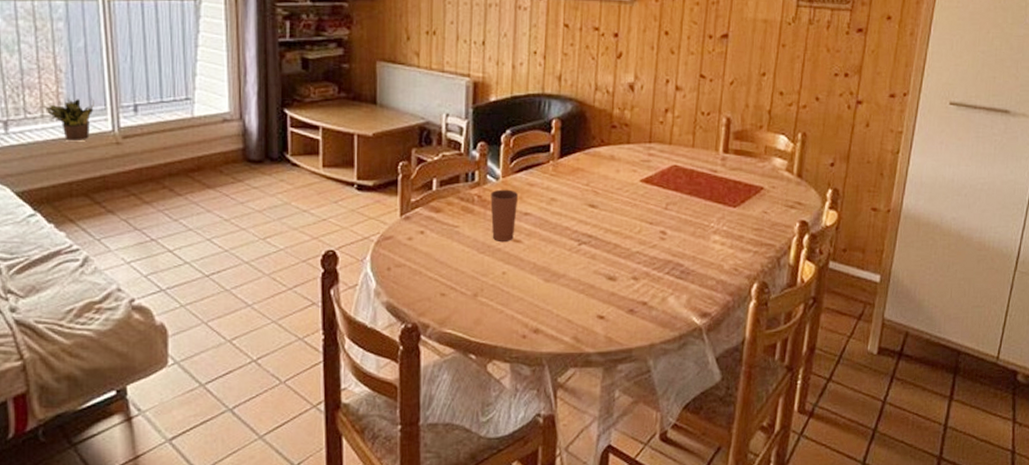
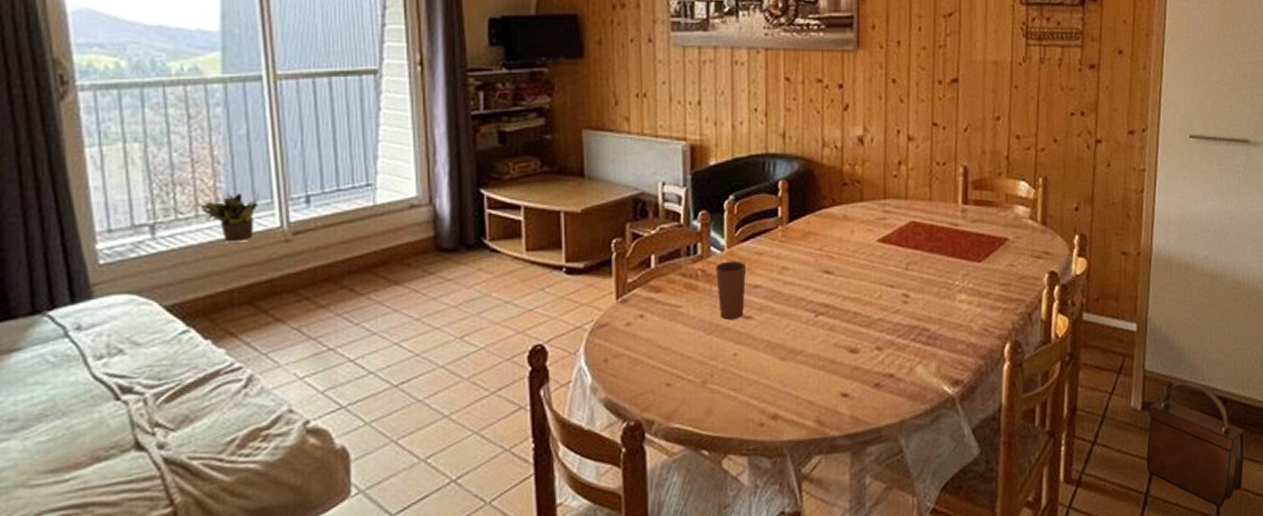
handbag: none [876,332,976,448] -> present [1146,381,1246,507]

